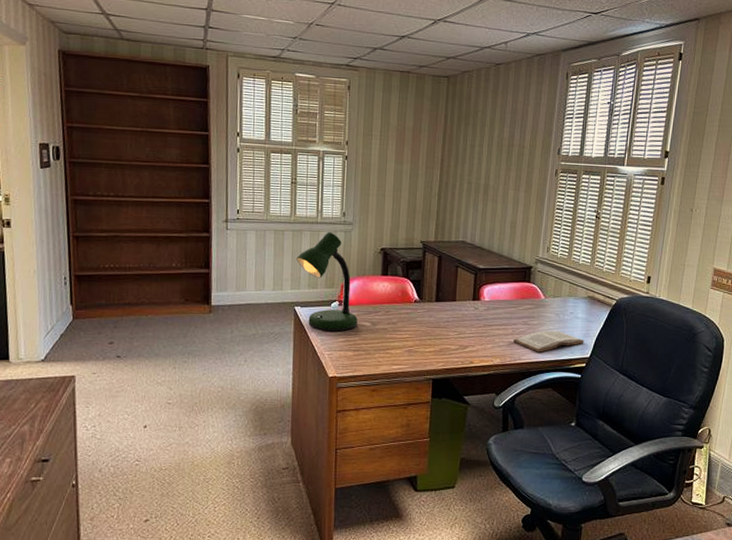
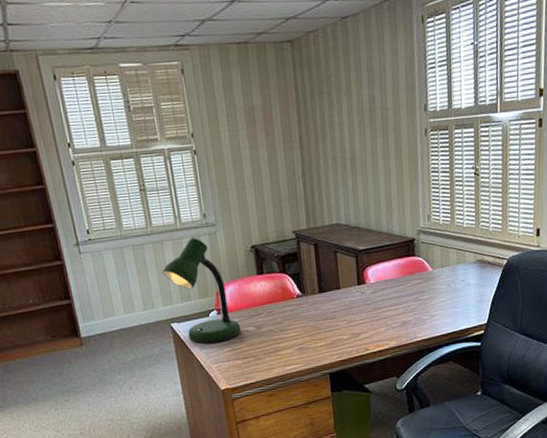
book: present [513,330,584,352] -> none [406,301,480,328]

